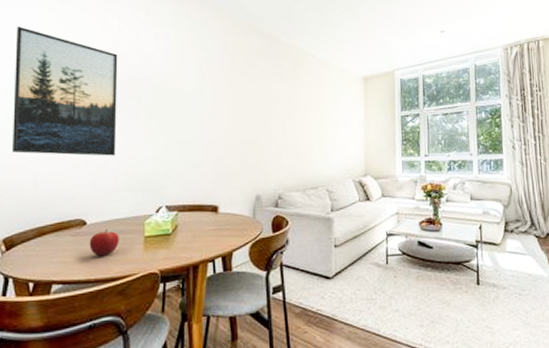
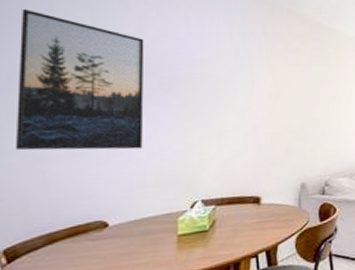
fruit: present [89,229,119,257] -> none [112,230,148,262]

